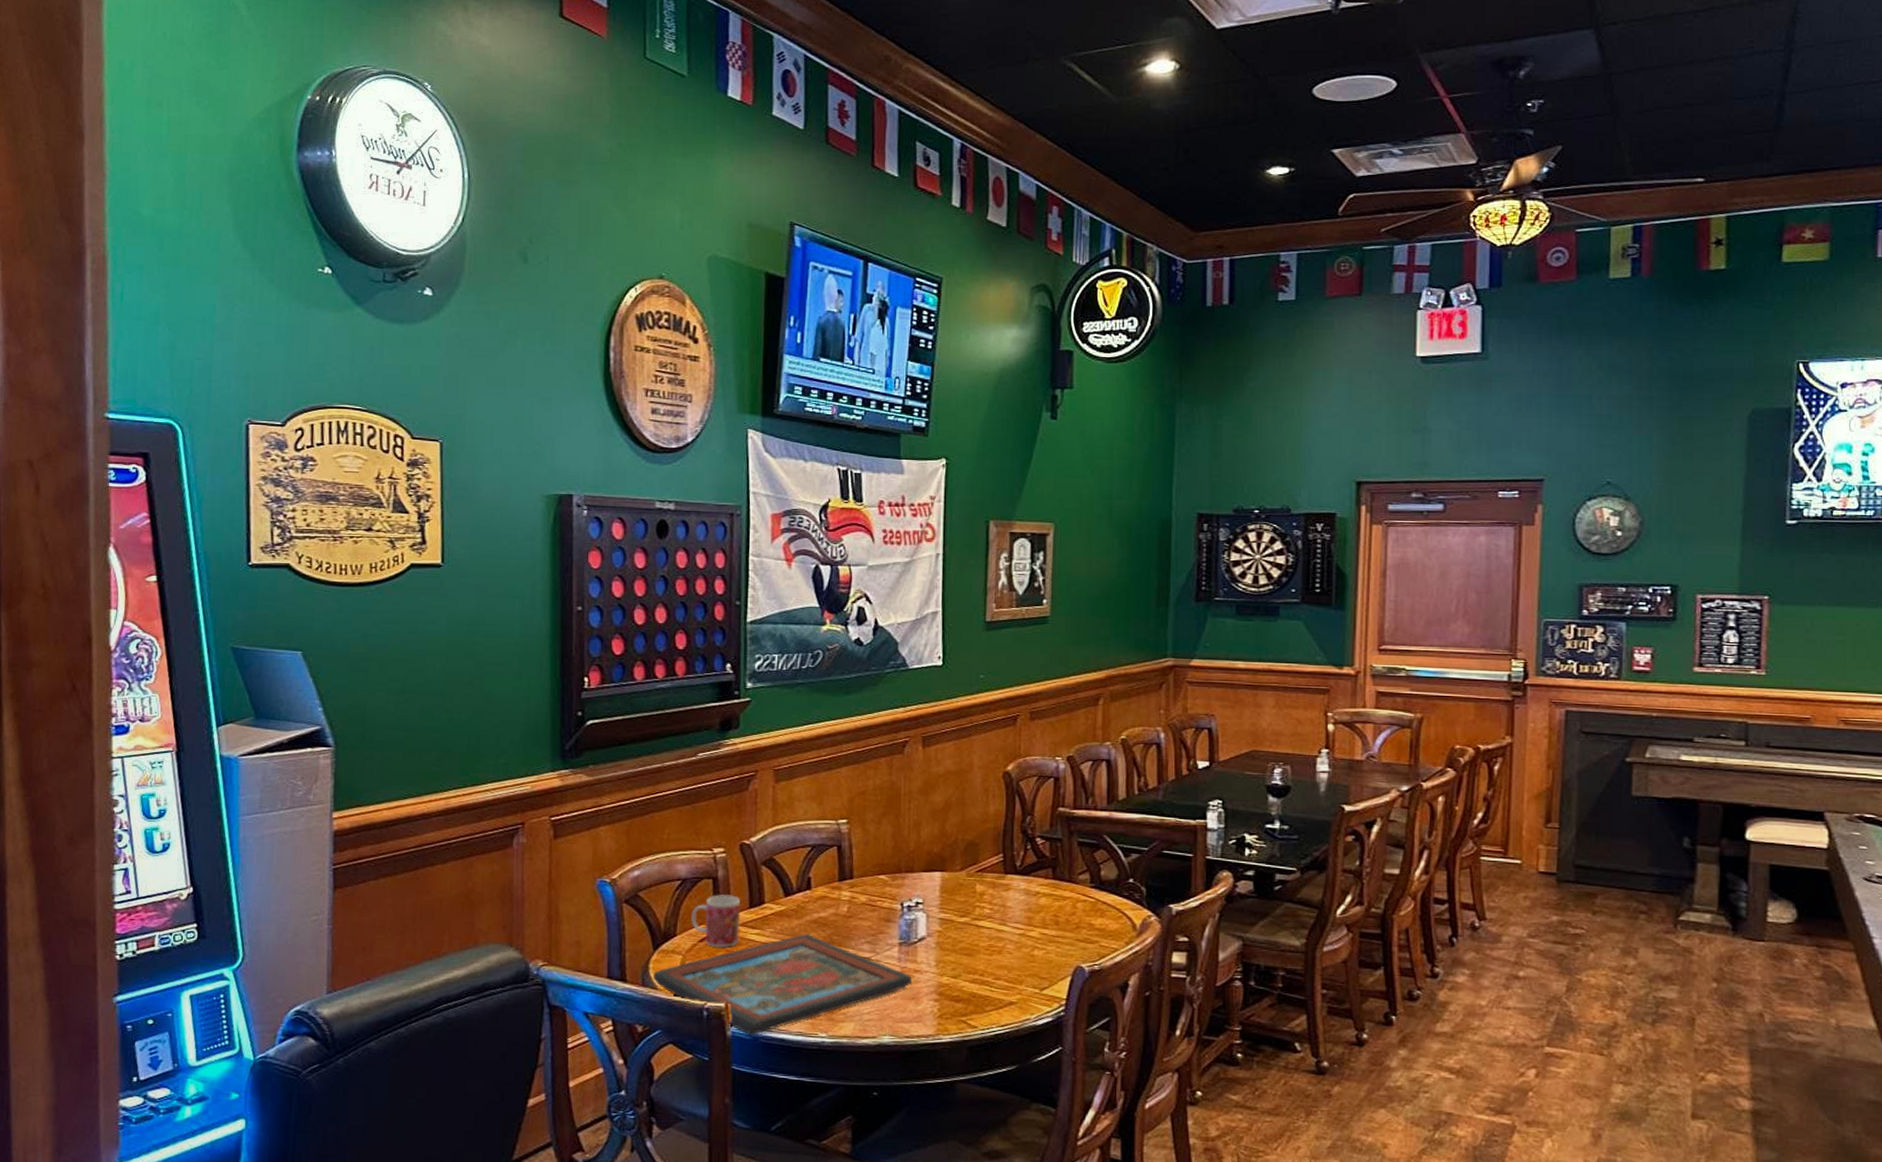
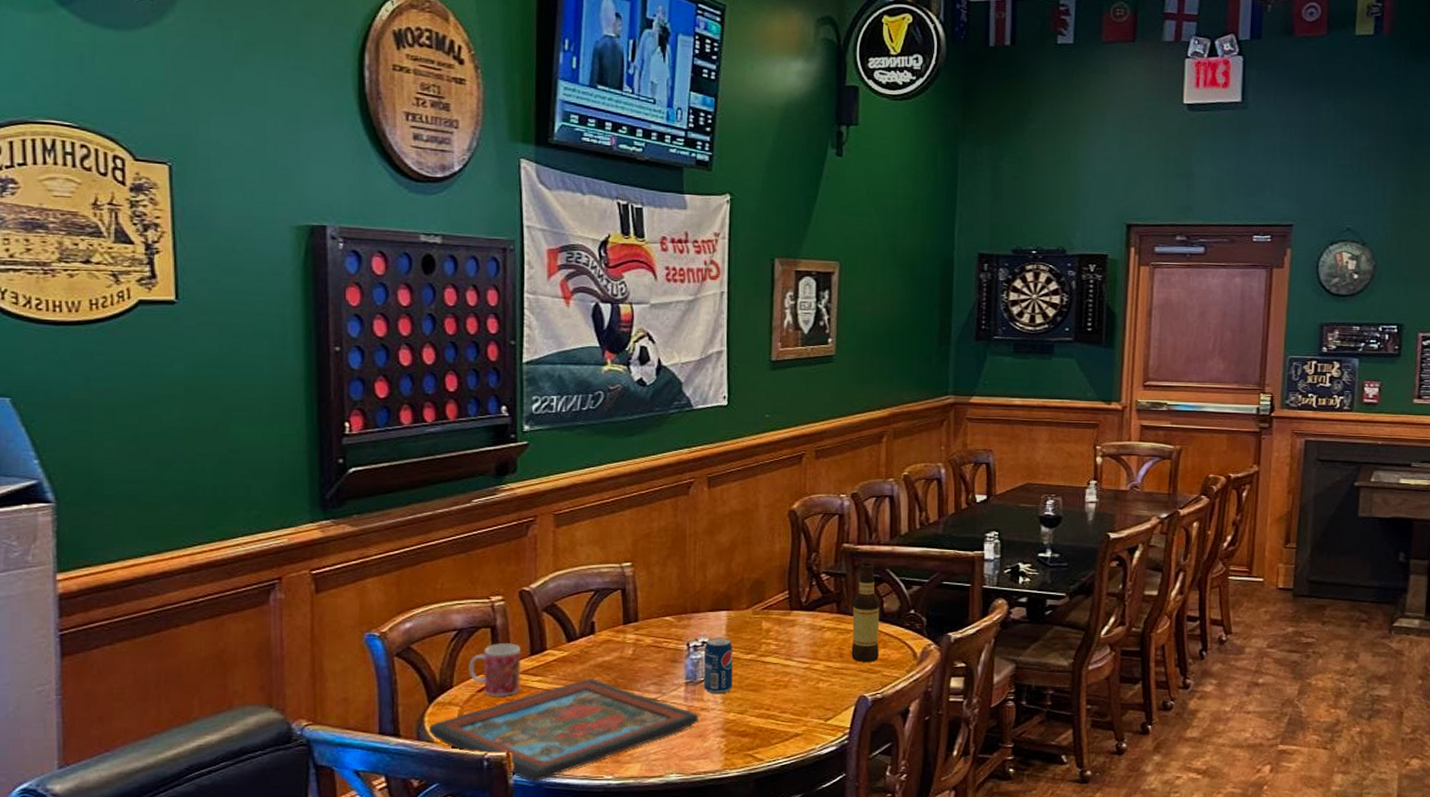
beverage can: none [917,899,947,957] -> present [703,638,733,694]
bottle: none [1067,828,1097,931] -> present [851,563,880,662]

